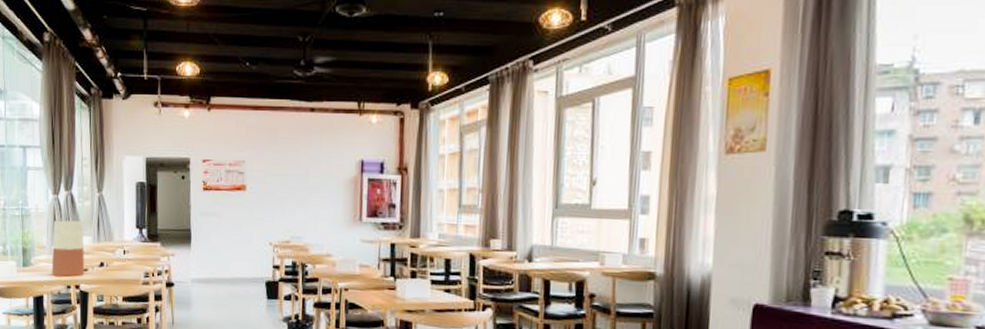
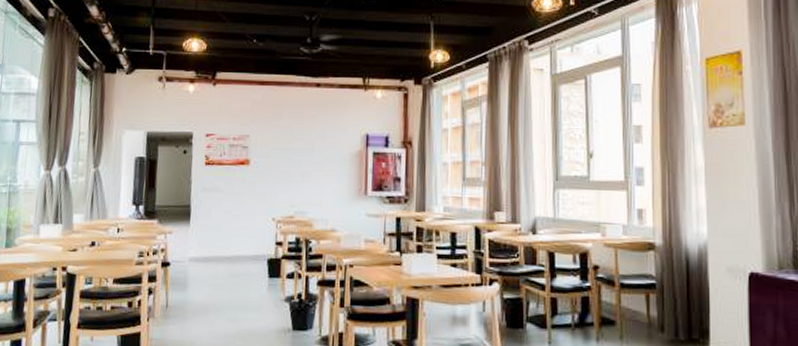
vase: present [51,220,85,278] -> none [36,197,76,259]

